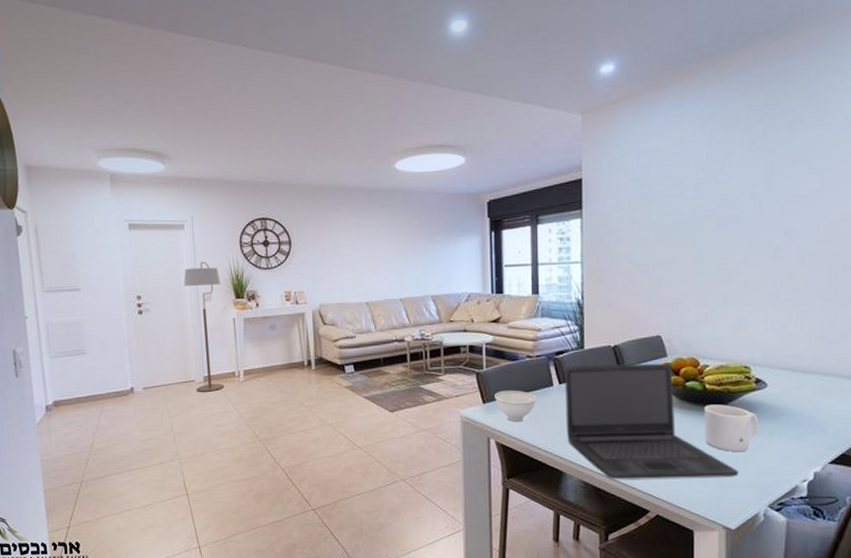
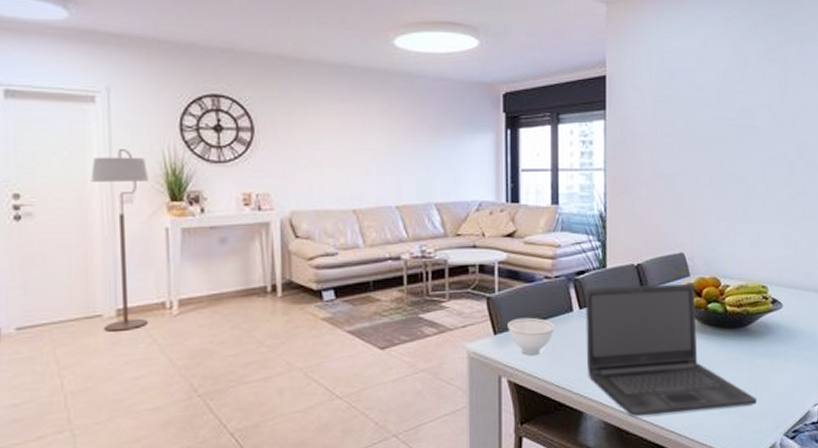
mug: present [704,404,759,452] -> none [725,327,775,379]

